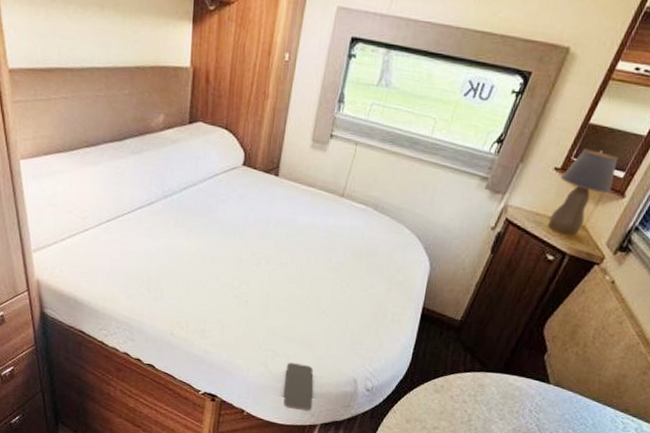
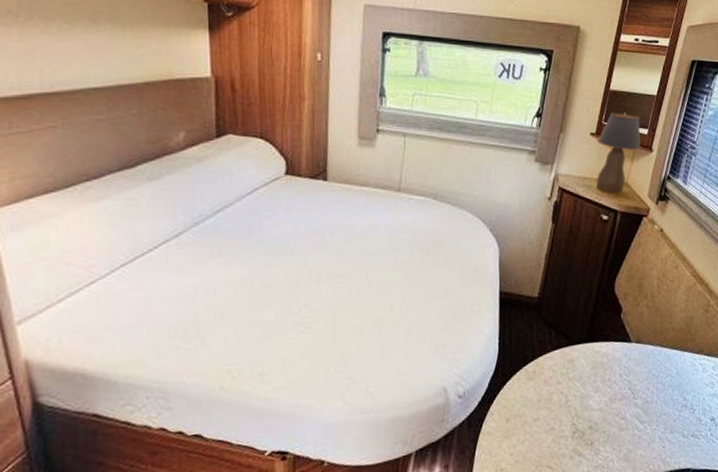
smartphone: present [283,362,314,412] -> none [366,385,404,443]

